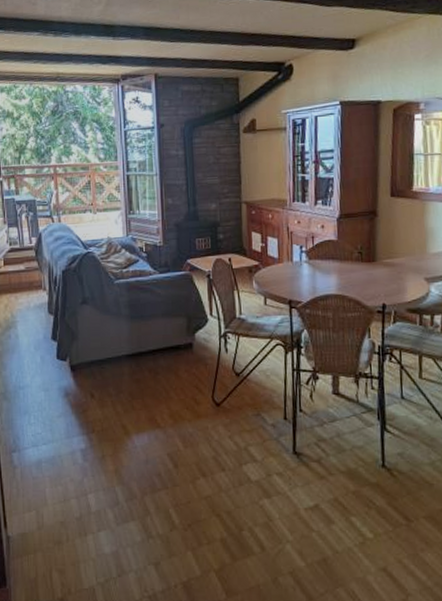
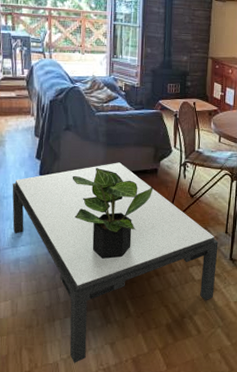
coffee table: none [28,338,278,588] -> present [12,162,218,363]
potted plant: none [93,345,190,457] -> present [72,167,154,259]

